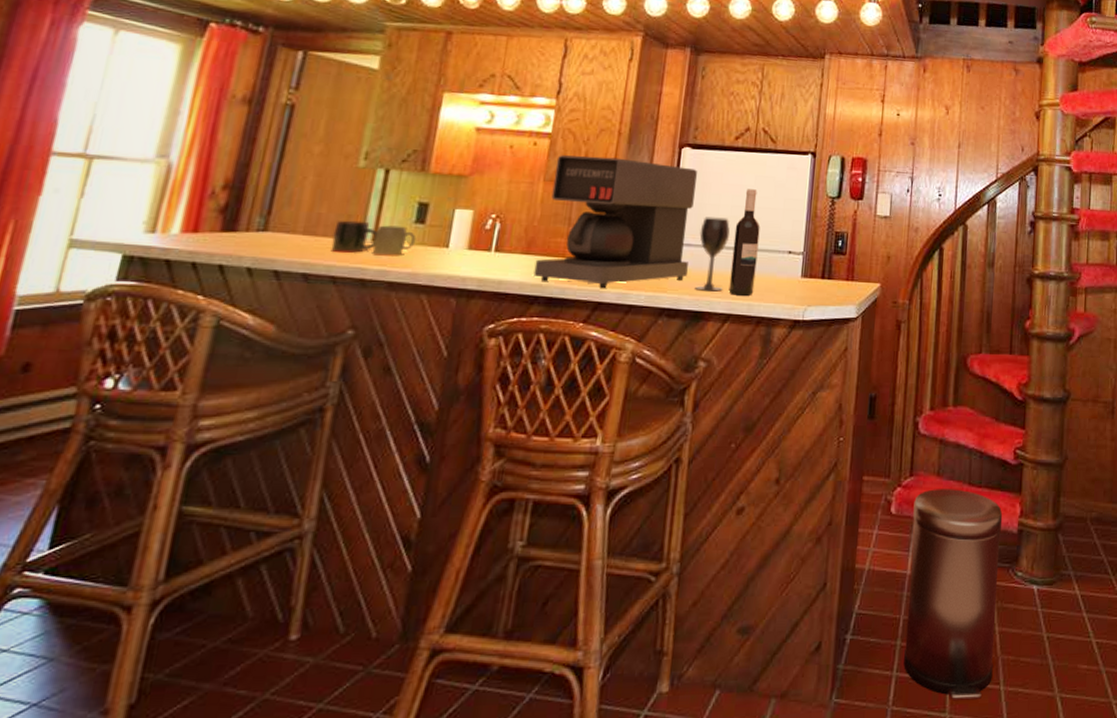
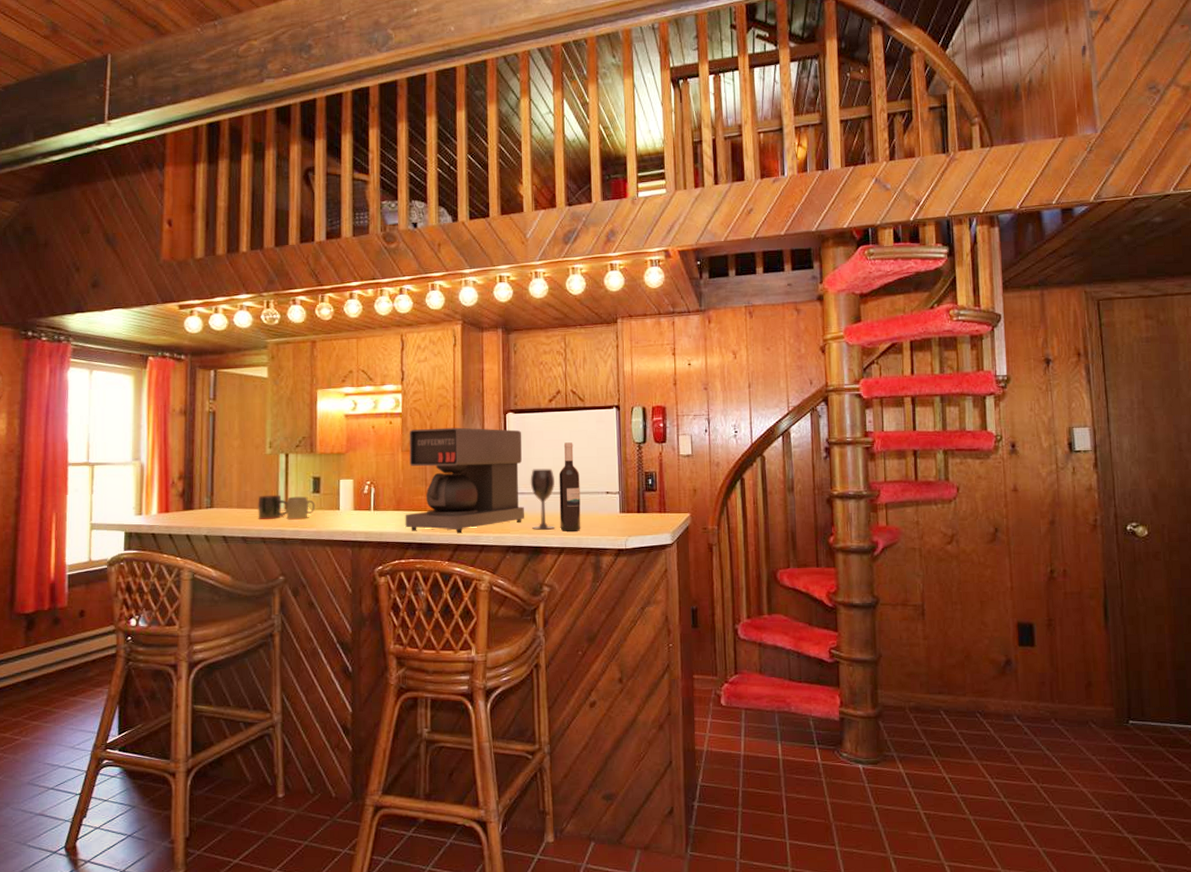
pedal bin: present [904,489,1003,700] -> none [741,684,828,857]

